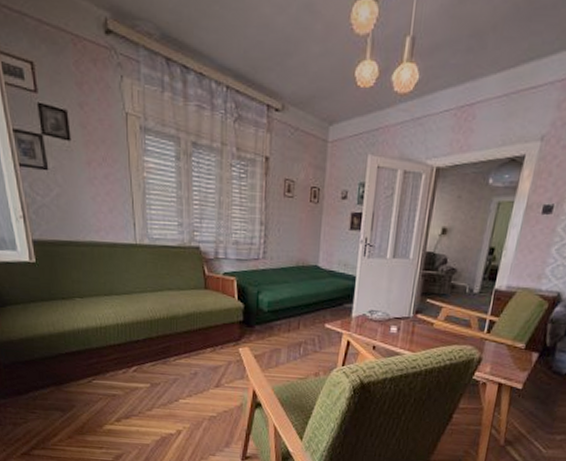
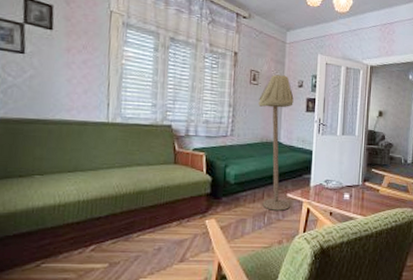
floor lamp: none [294,184,336,342] -> present [258,74,294,211]

